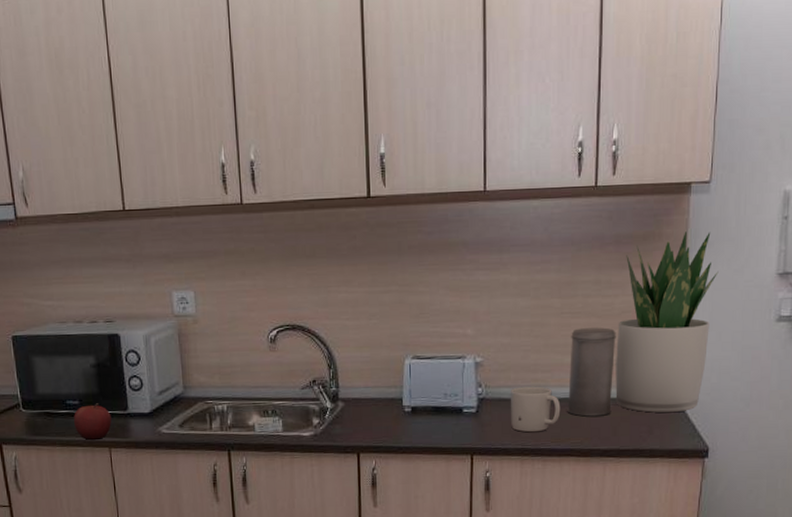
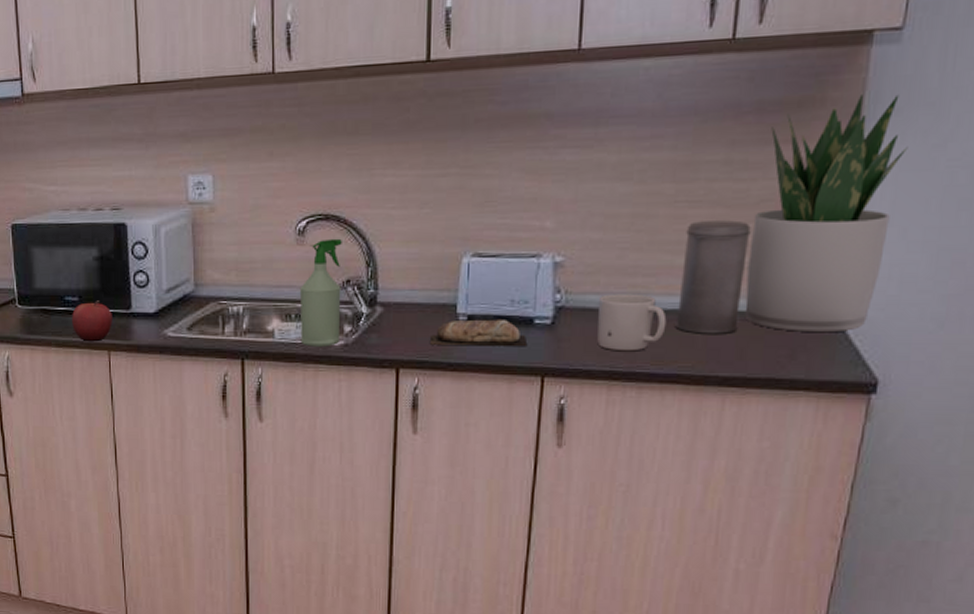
spray bottle: none [274,345,311,438] -> present [299,238,342,347]
bread loaf: none [383,409,459,433] -> present [431,319,528,347]

